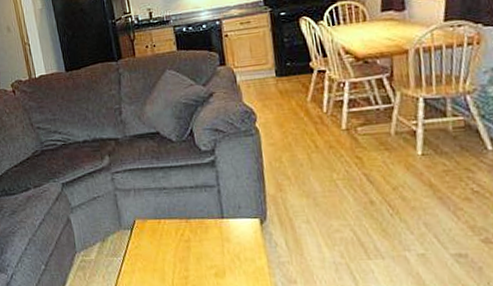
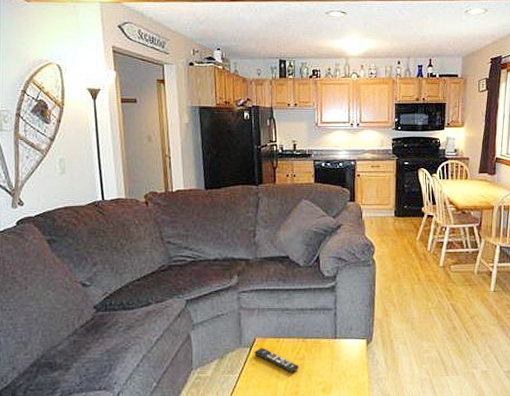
remote control: none [135,229,185,256] -> present [254,347,299,373]

